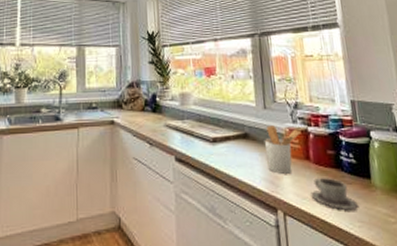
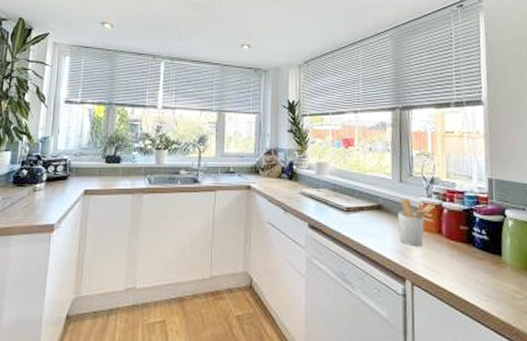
cup: present [311,178,360,211] -> none [440,252,488,285]

